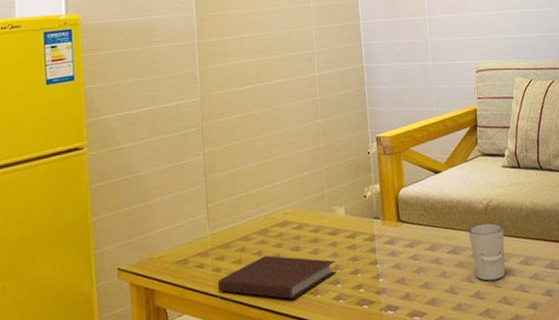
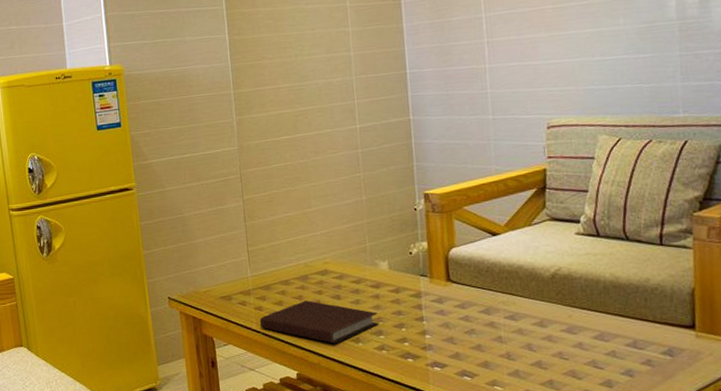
cup: present [468,222,505,281] -> none [530,292,575,352]

